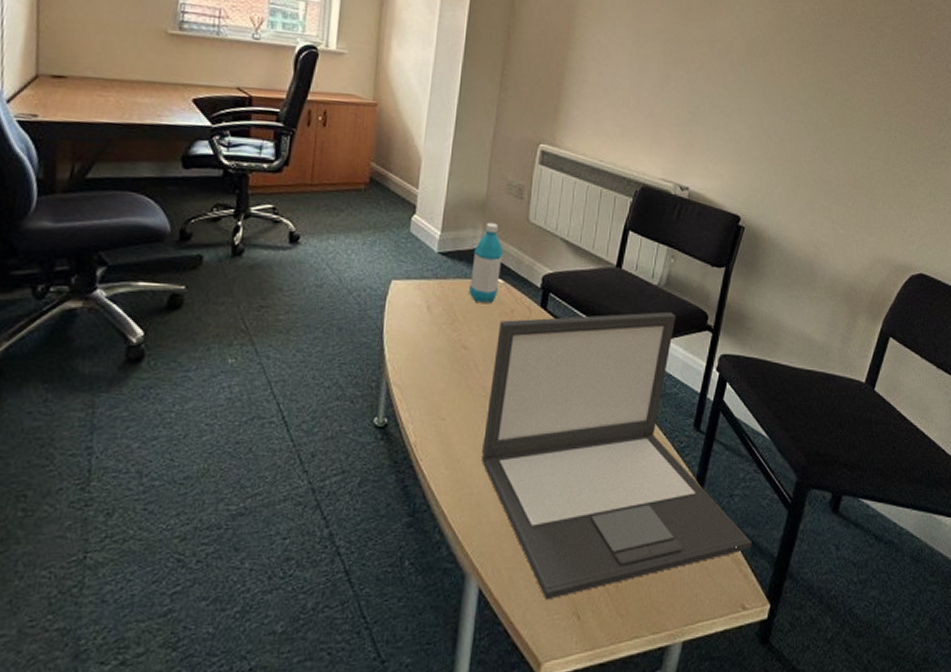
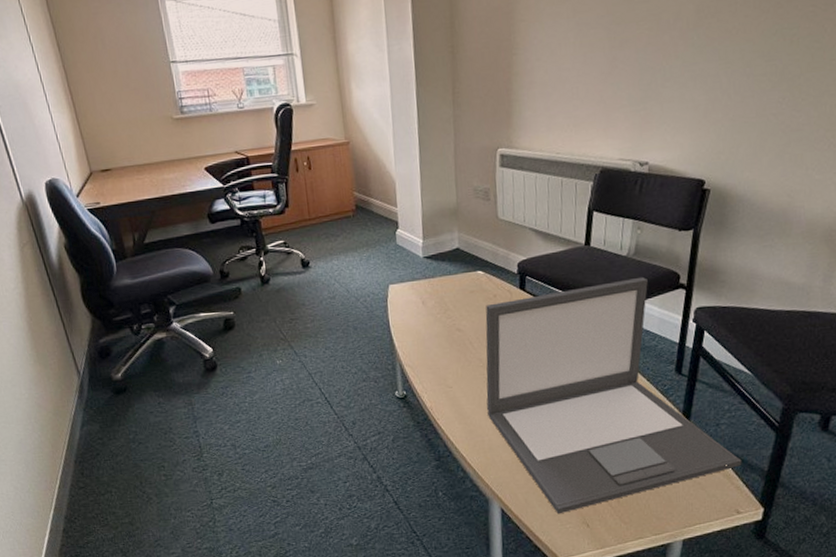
water bottle: present [468,222,503,303] -> none [454,224,480,293]

